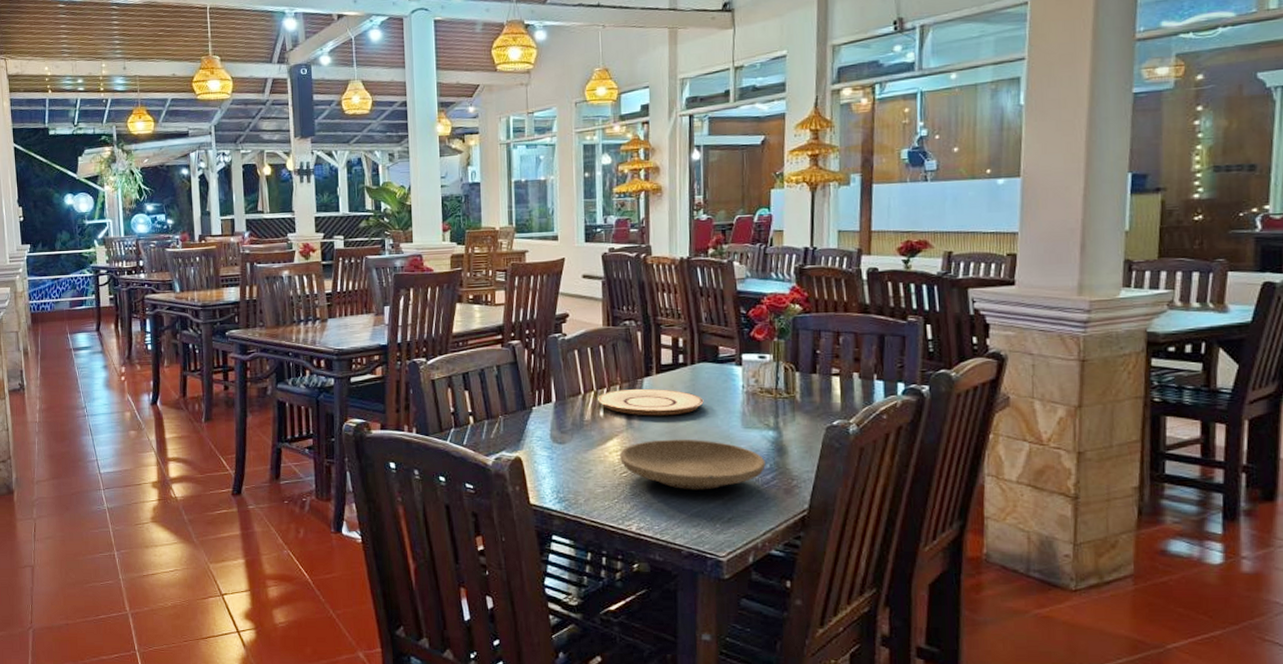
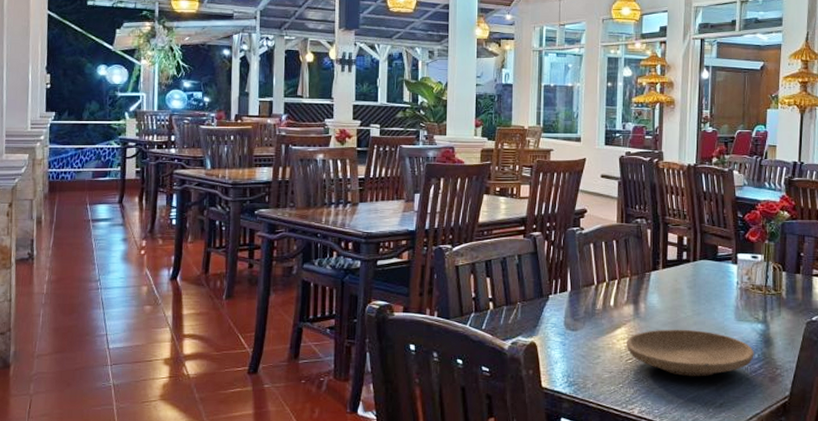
plate: present [598,388,704,416] -> none [609,281,703,307]

